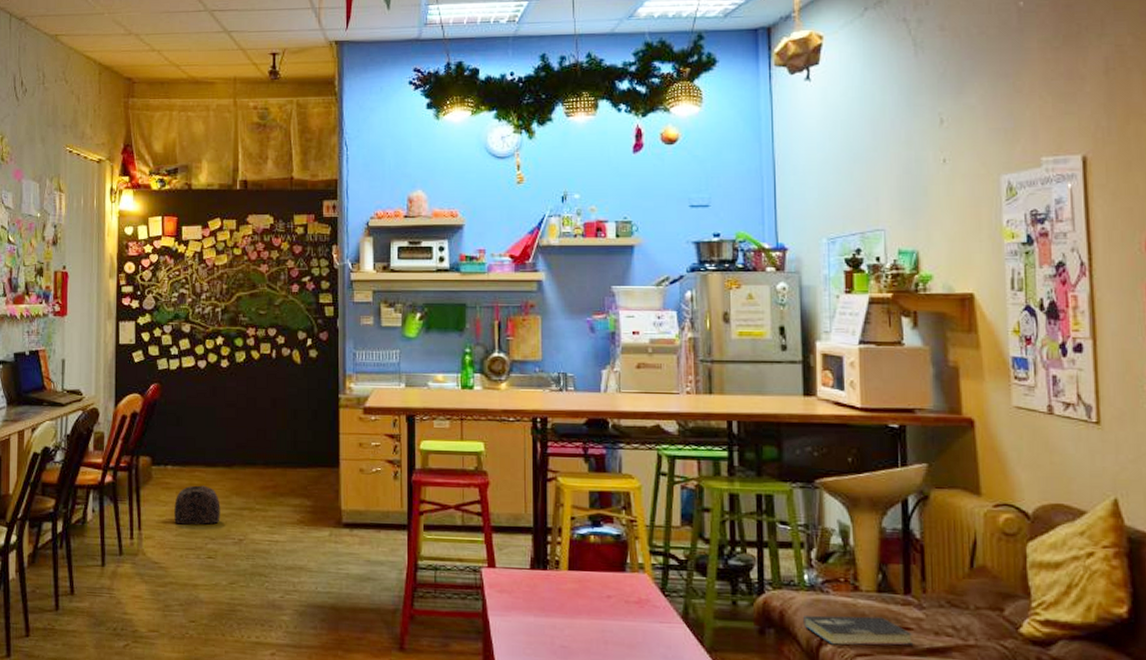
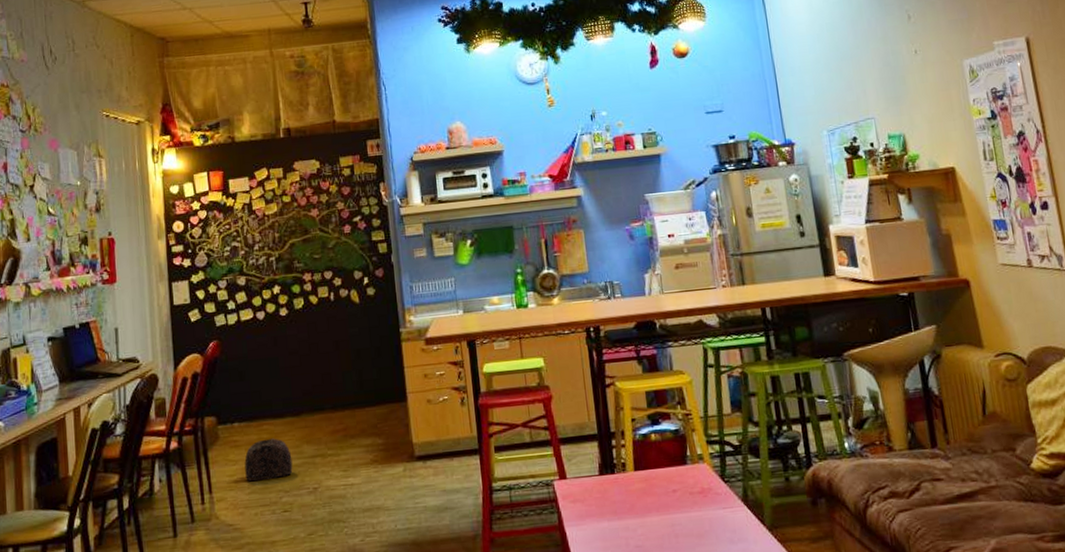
book: present [804,615,914,645] -> none [849,472,945,505]

